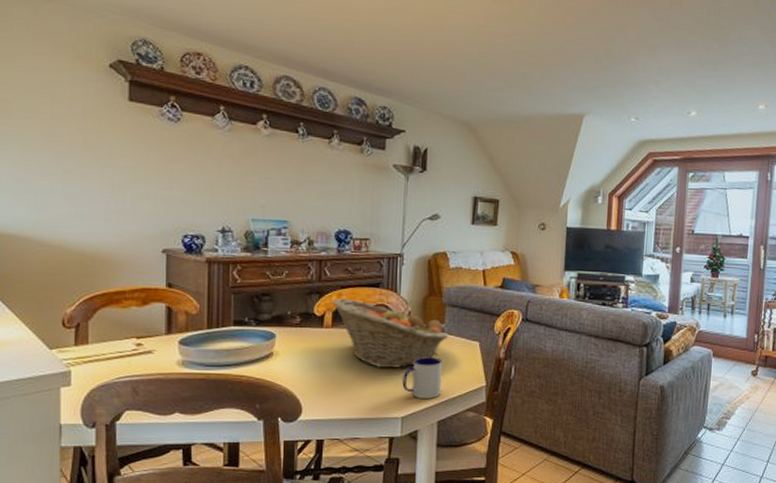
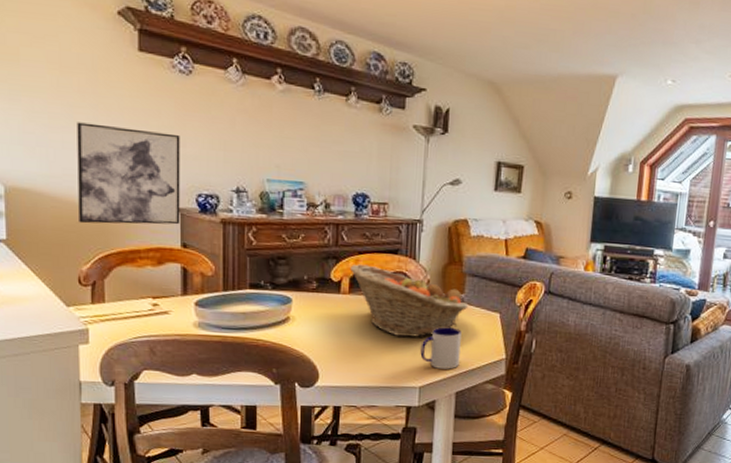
wall art: none [65,169,168,267] -> present [77,122,180,225]

